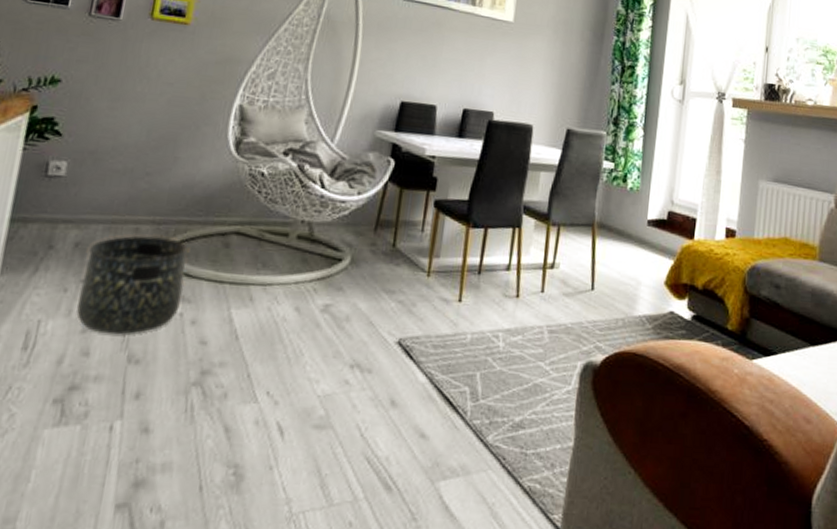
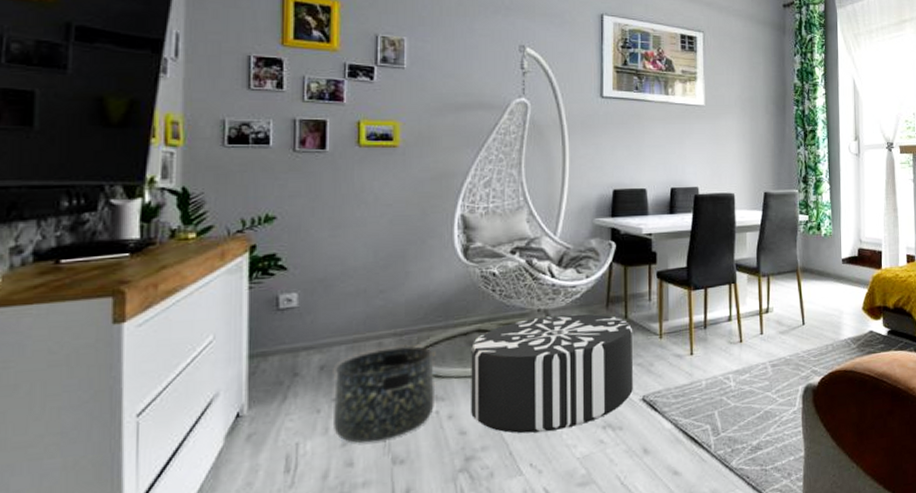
pouf: none [215,229,400,360] -> present [471,313,634,434]

